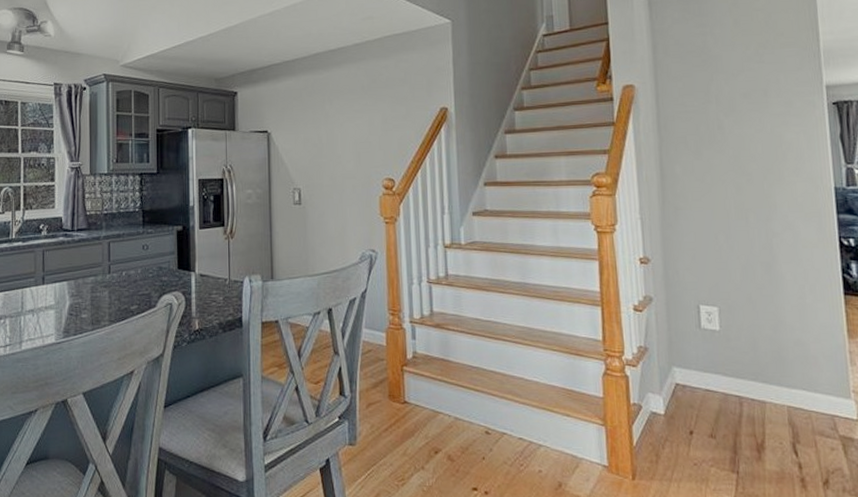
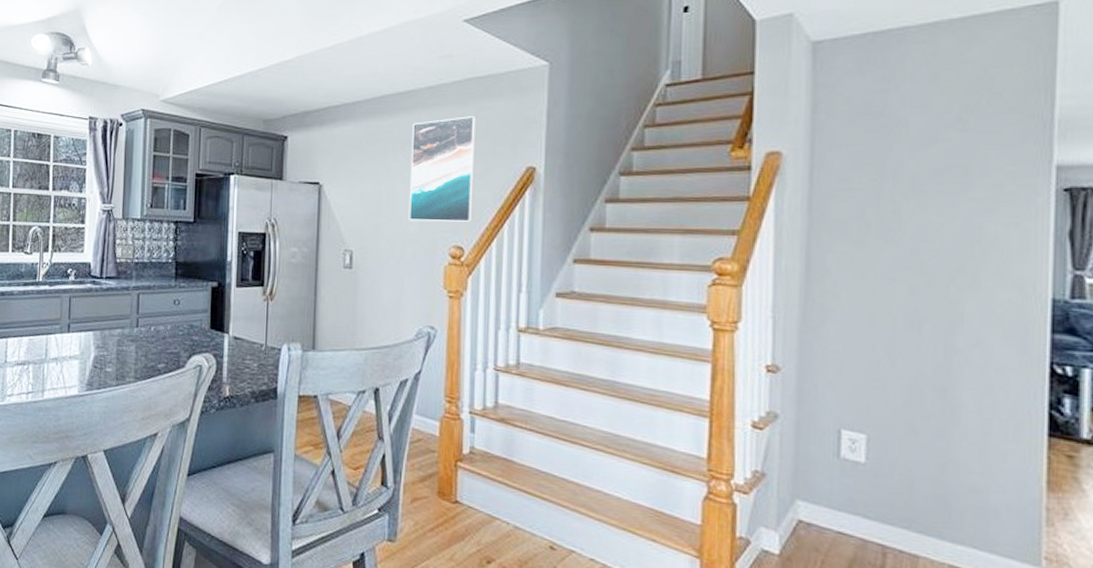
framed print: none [344,67,401,160] -> present [408,116,477,222]

